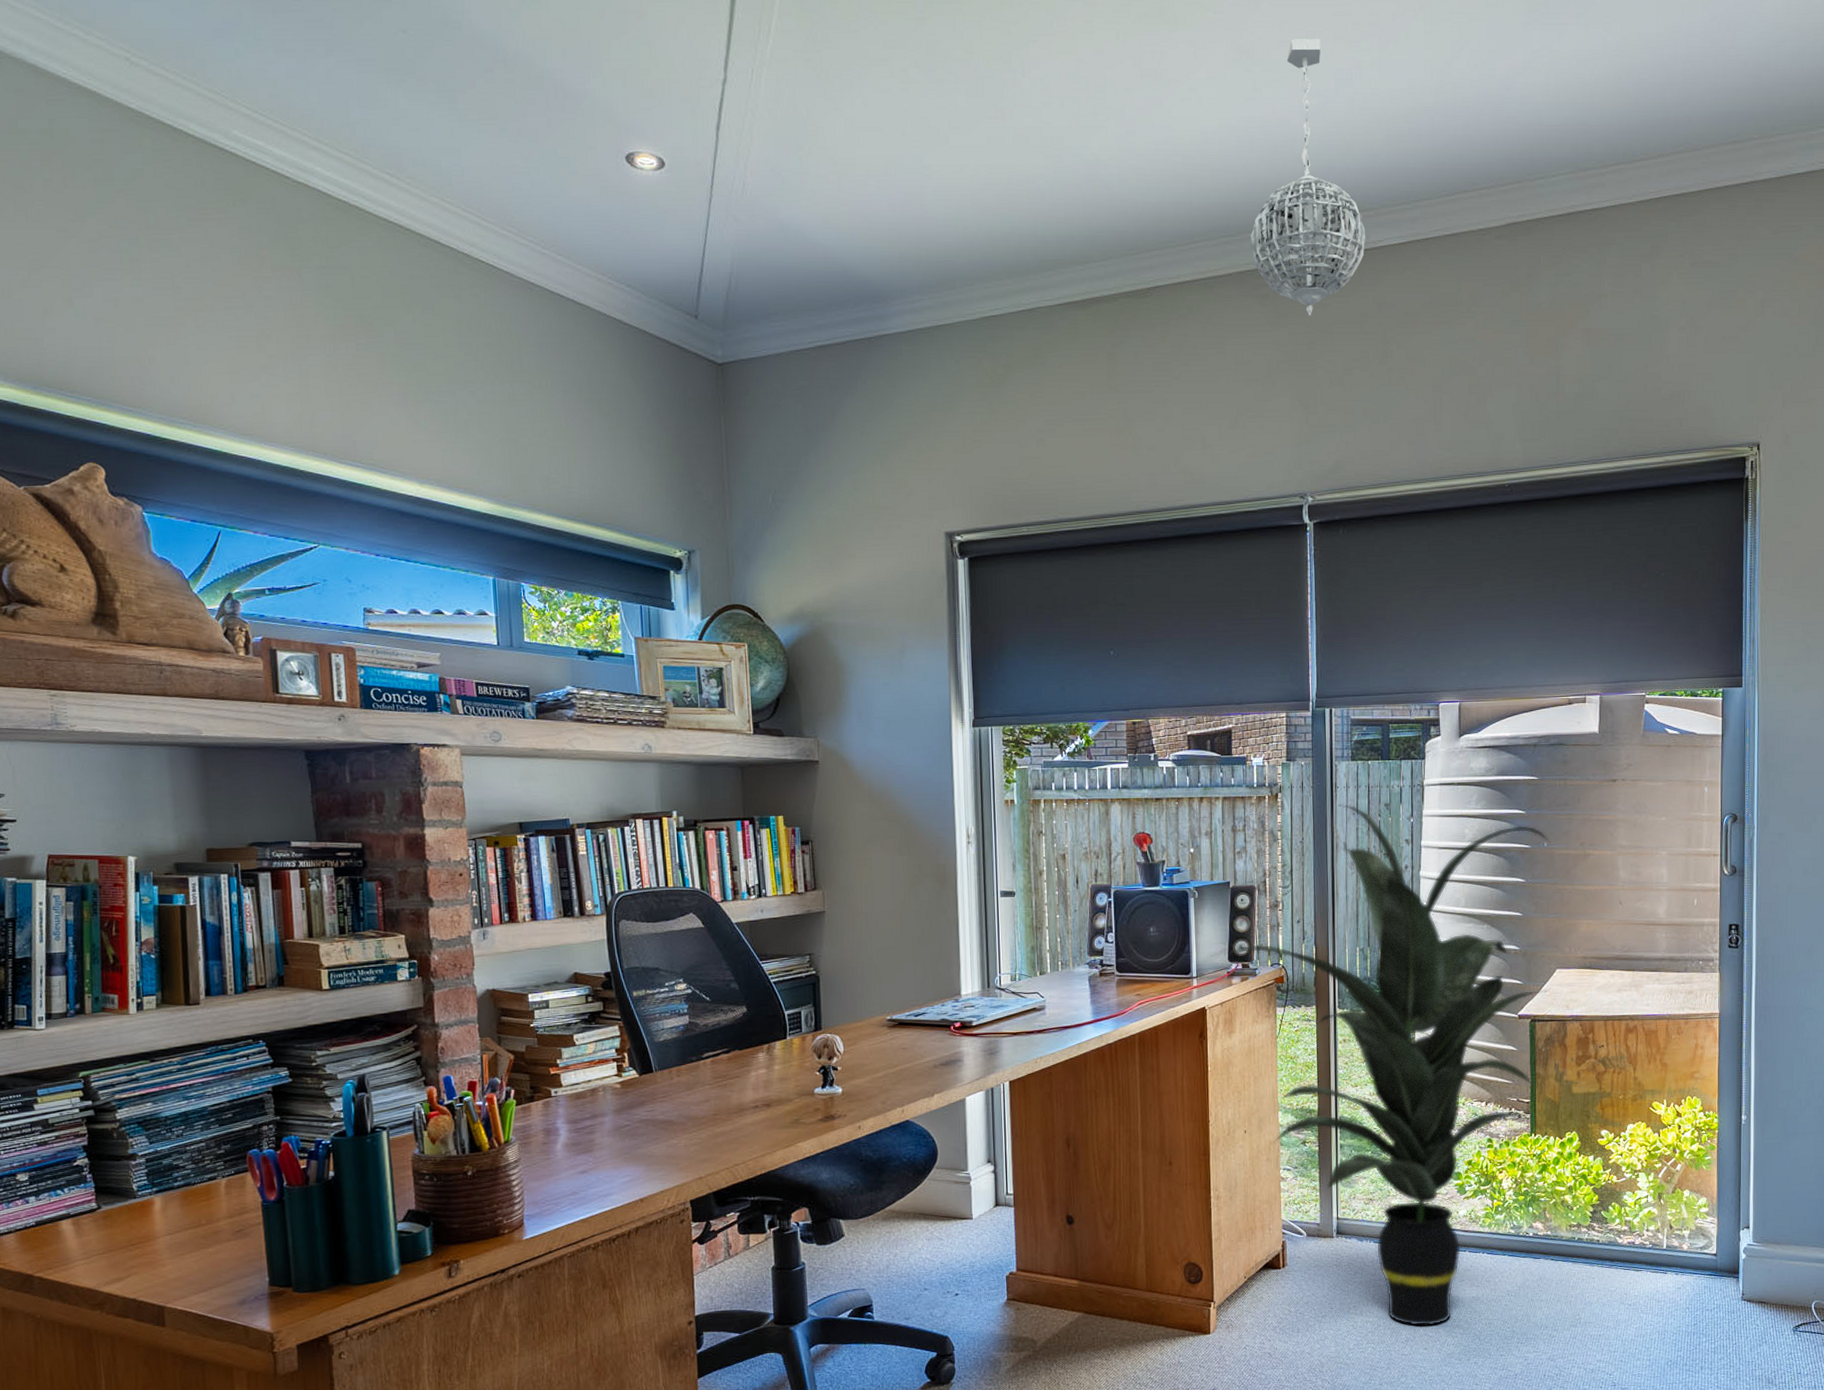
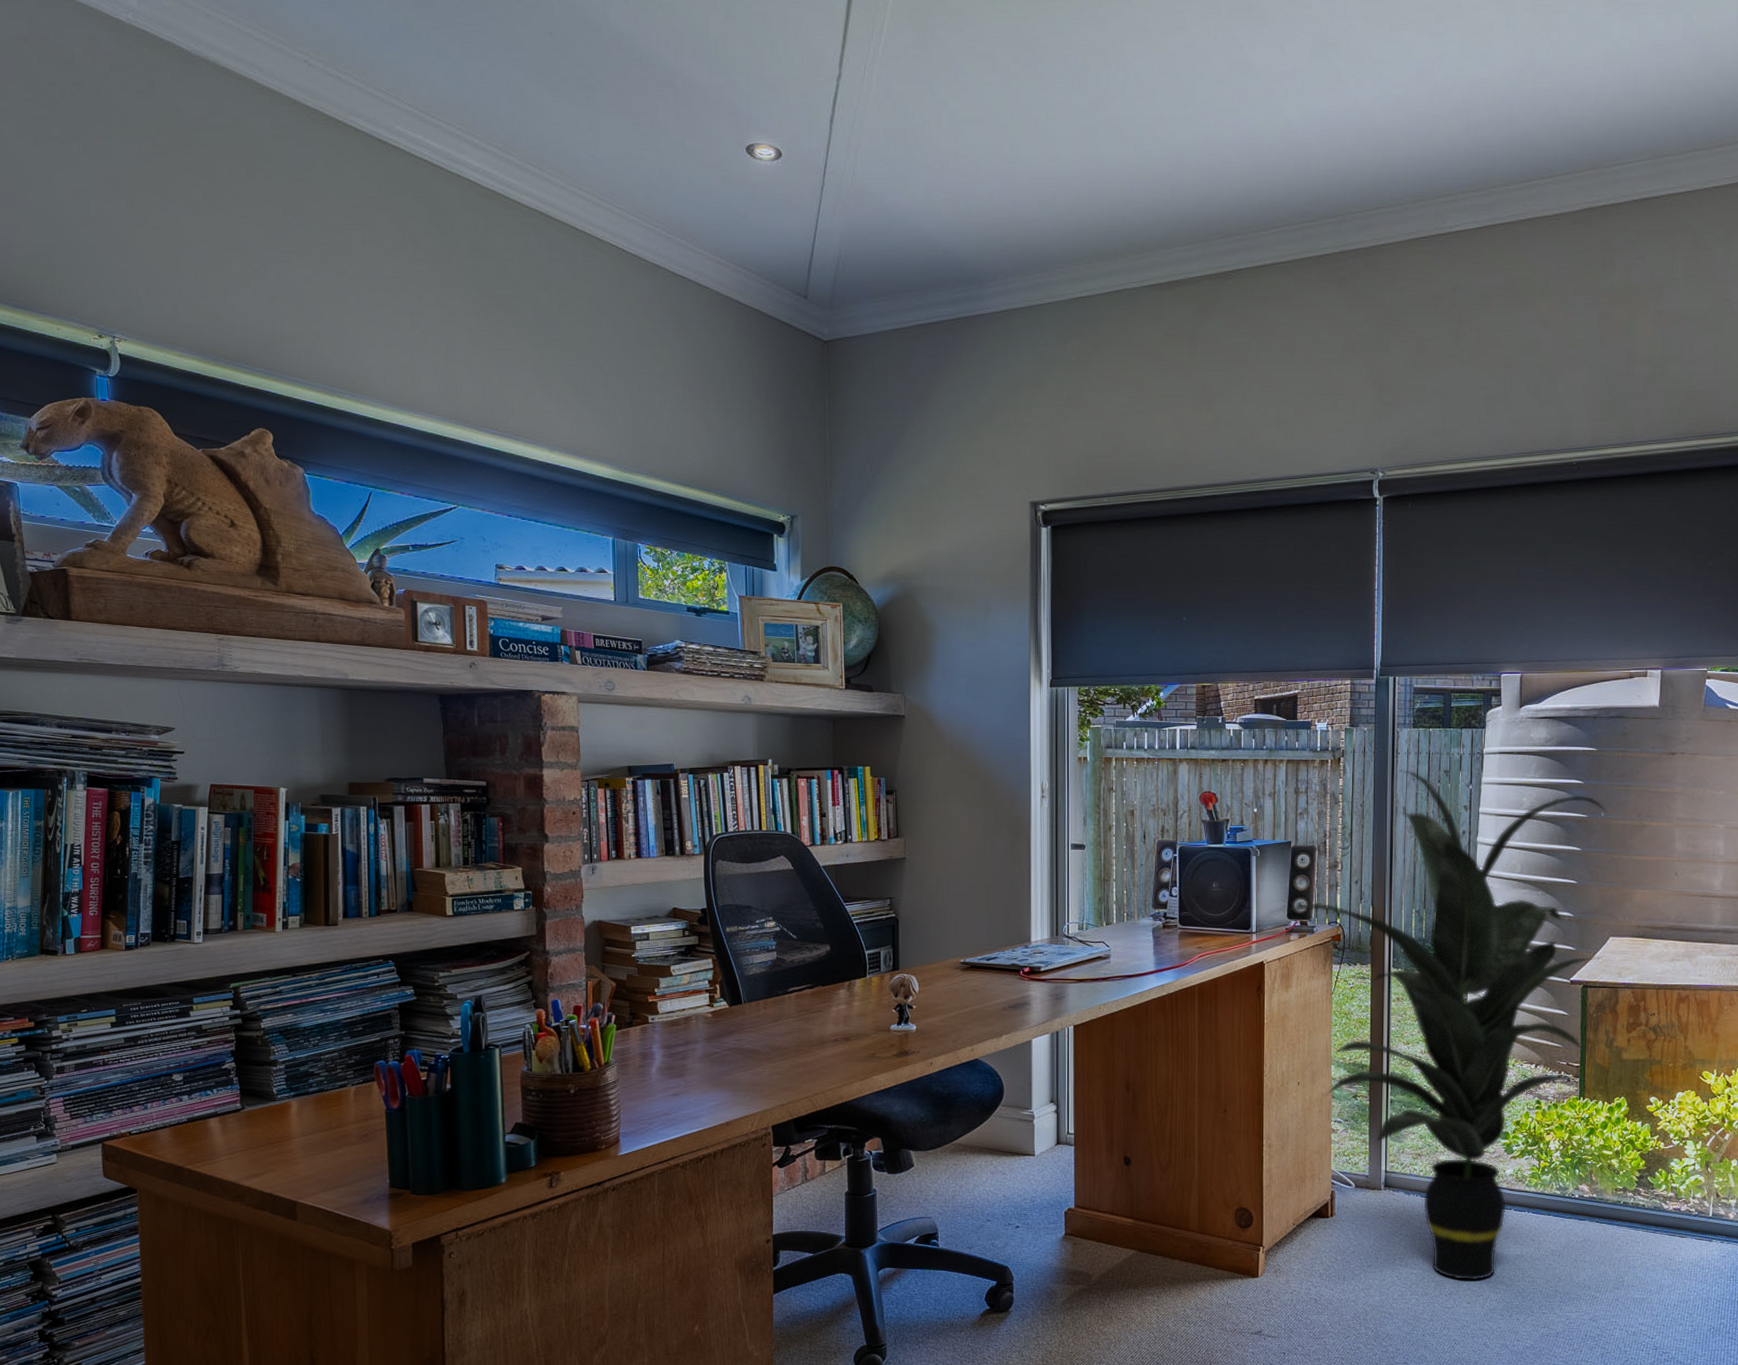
pendant light: present [1251,39,1366,317] -> none [1331,32,1443,299]

